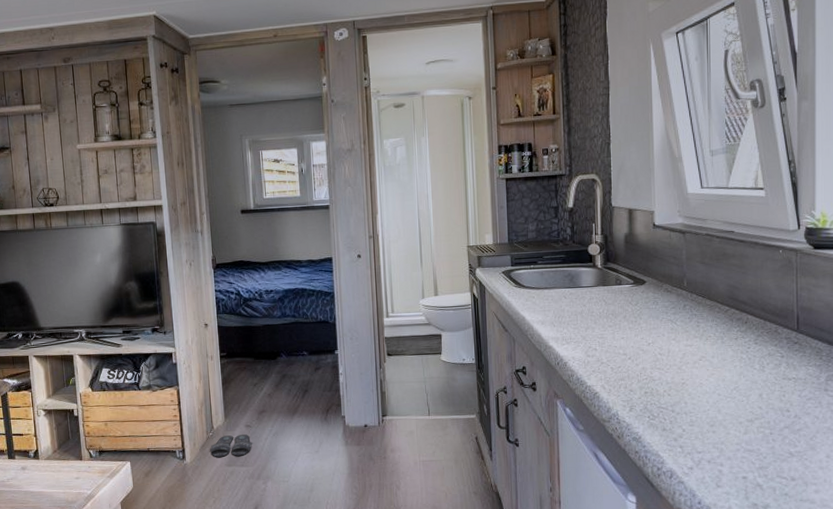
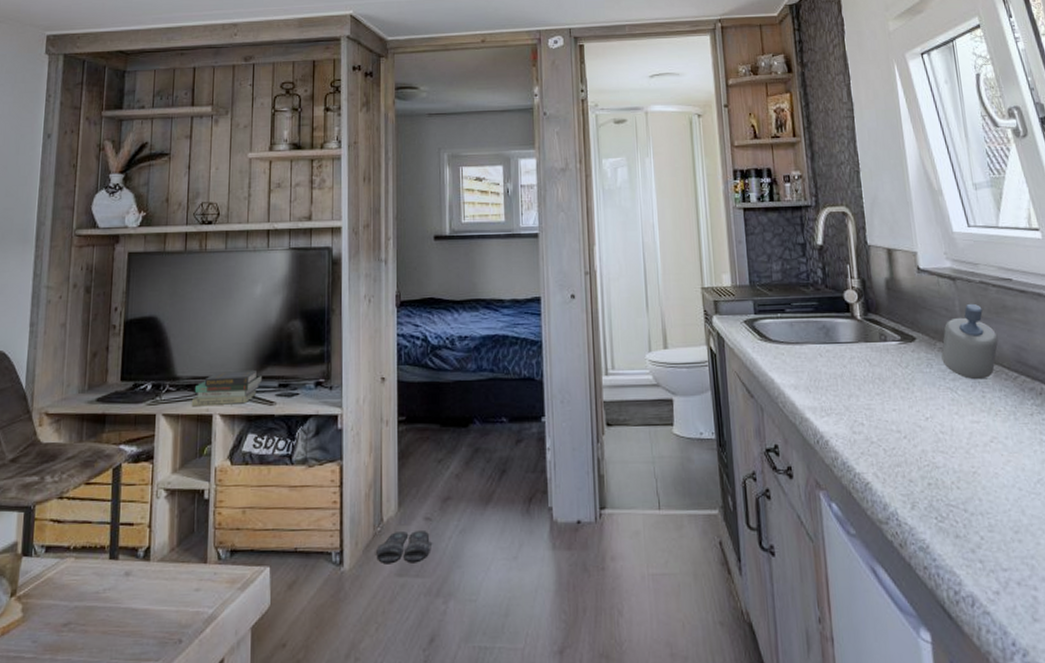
books: none [55,321,109,350] -> present [191,370,262,407]
soap dispenser: none [666,252,716,313] -> present [941,303,998,380]

